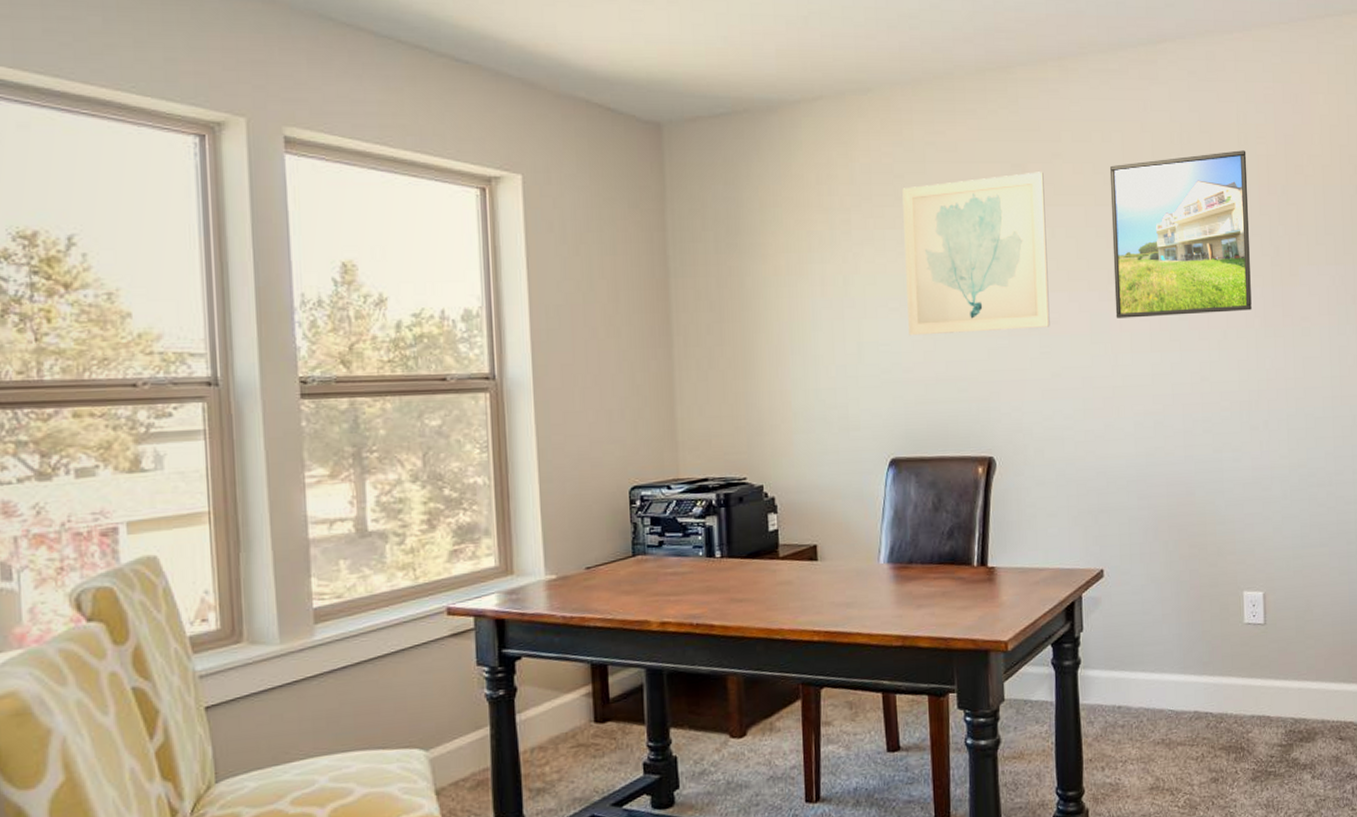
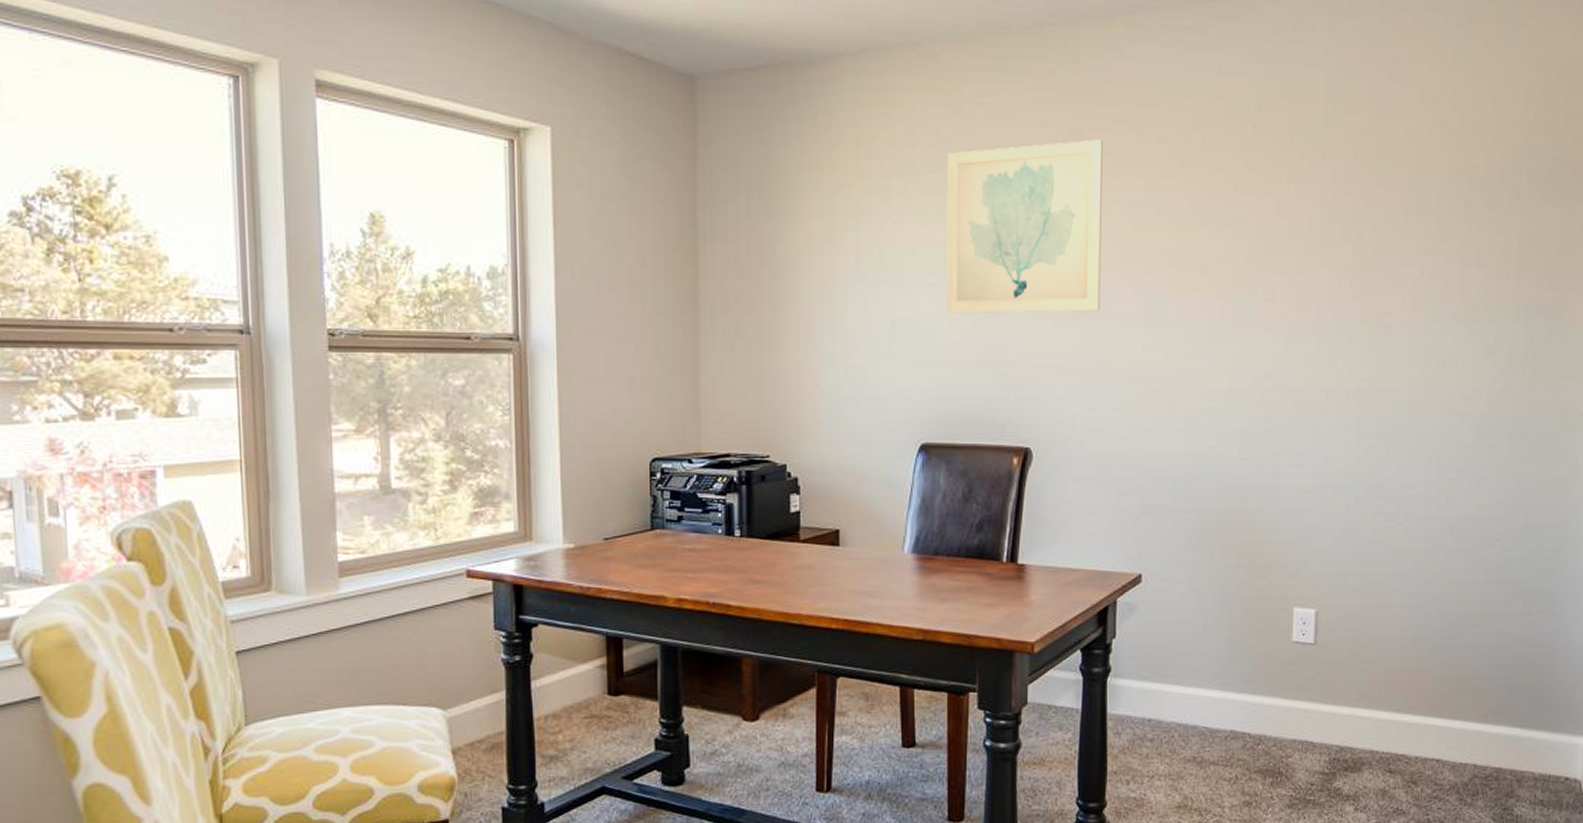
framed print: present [1110,150,1252,318] -> none [1173,122,1333,305]

